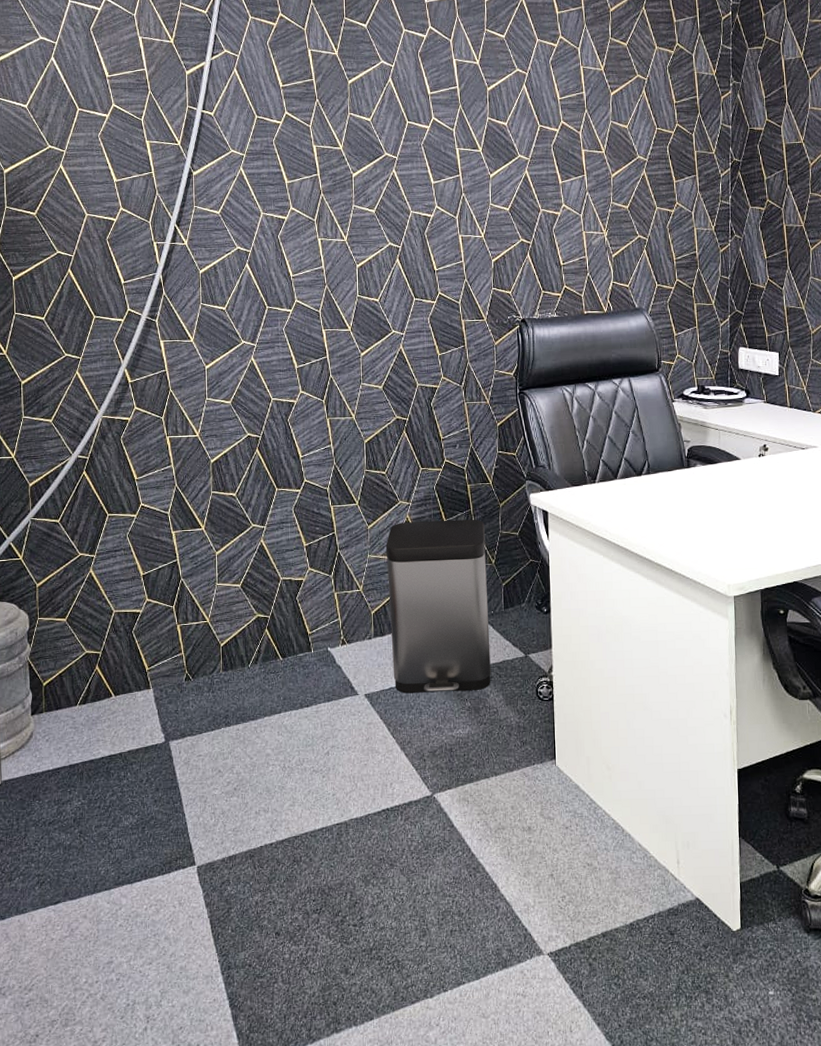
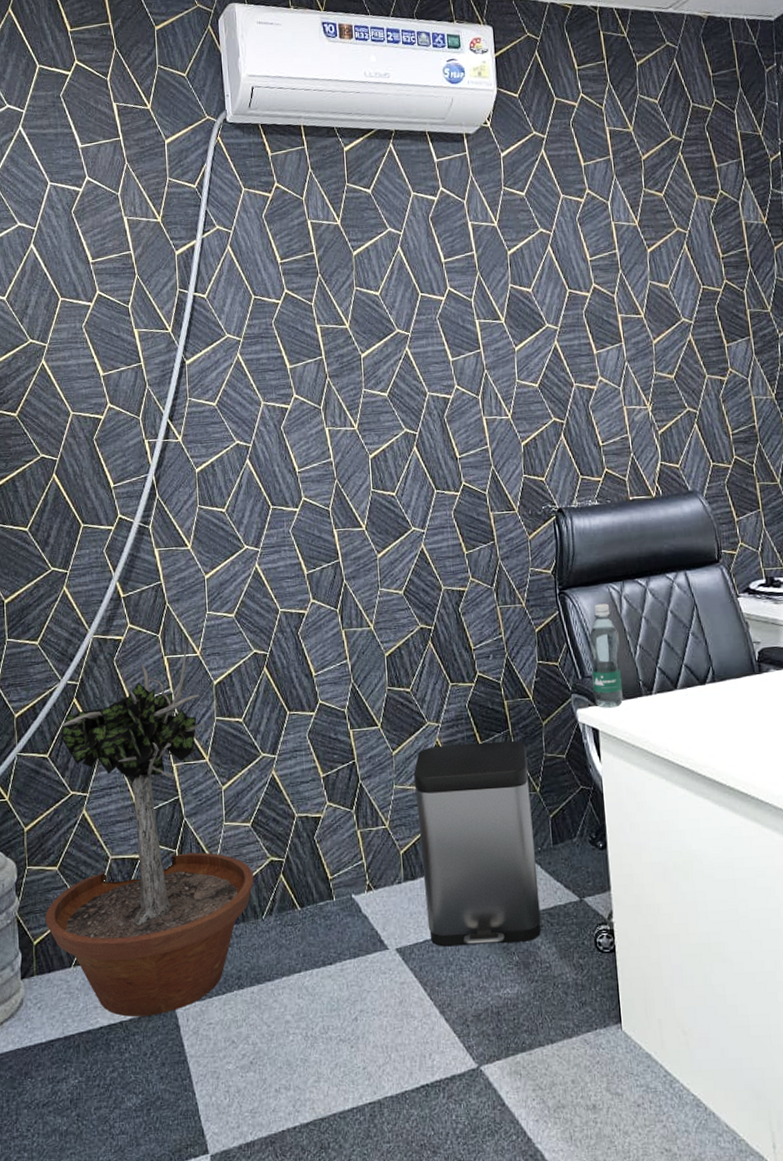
potted tree: none [54,425,242,749] -> present [45,643,254,1017]
bottle: none [543,403,571,494] -> present [589,603,623,708]

